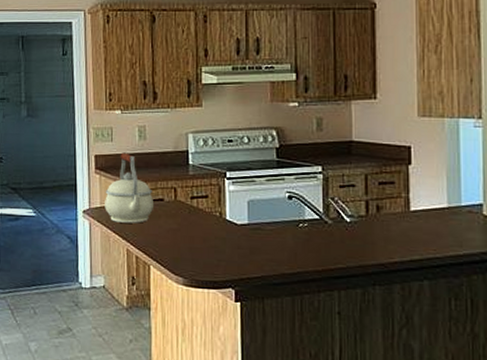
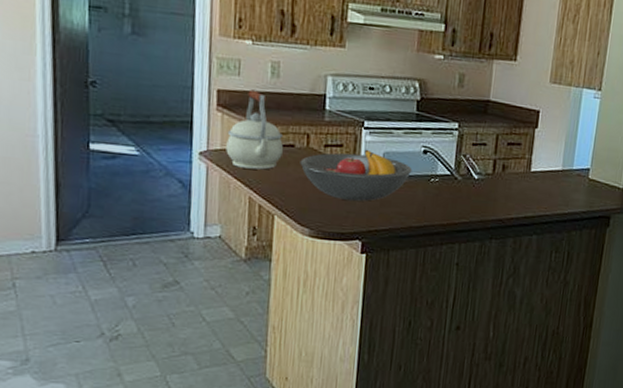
fruit bowl: none [170,198,279,249] -> present [300,149,413,202]

